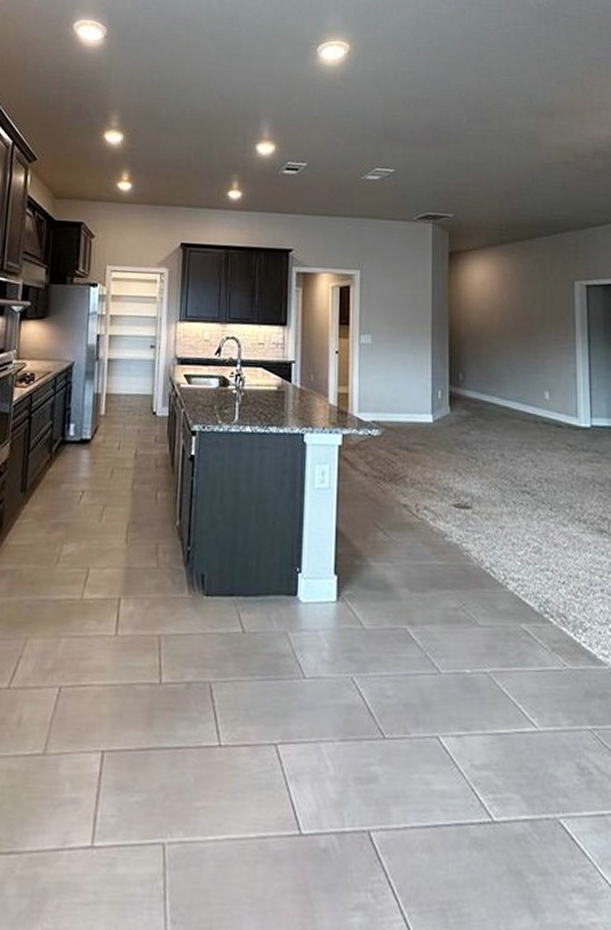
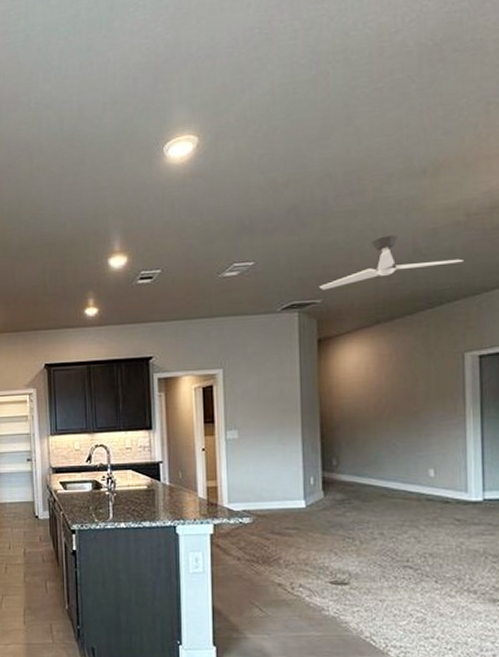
ceiling fan: none [451,164,573,206] -> present [319,235,463,290]

